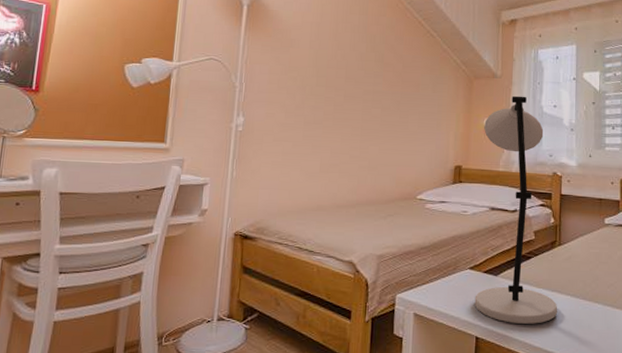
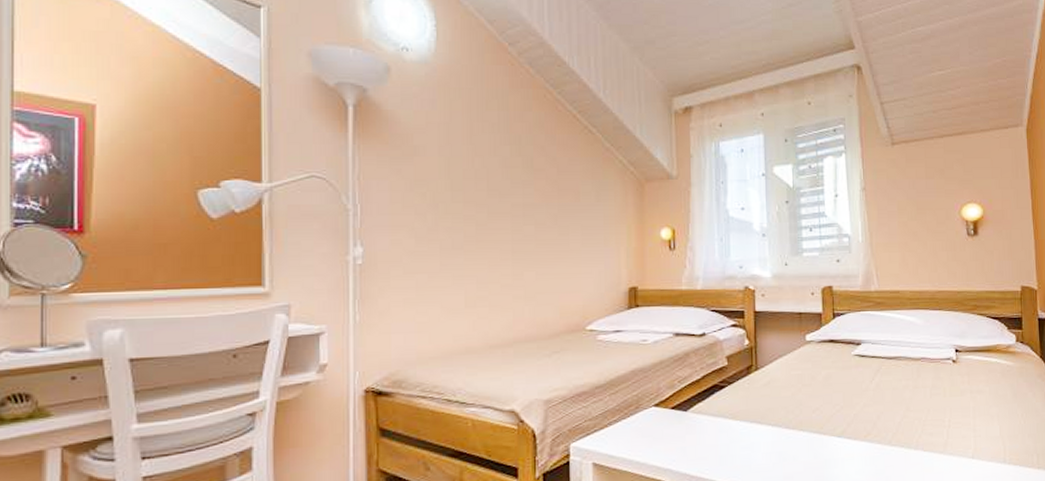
desk lamp: present [474,95,558,324] -> none [661,199,759,463]

